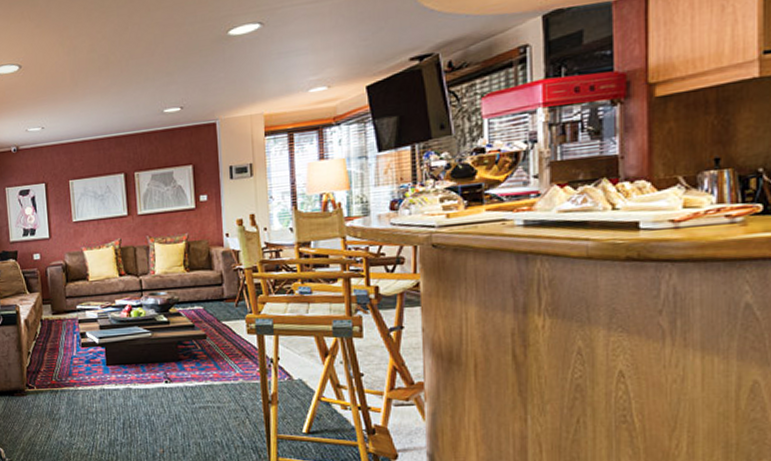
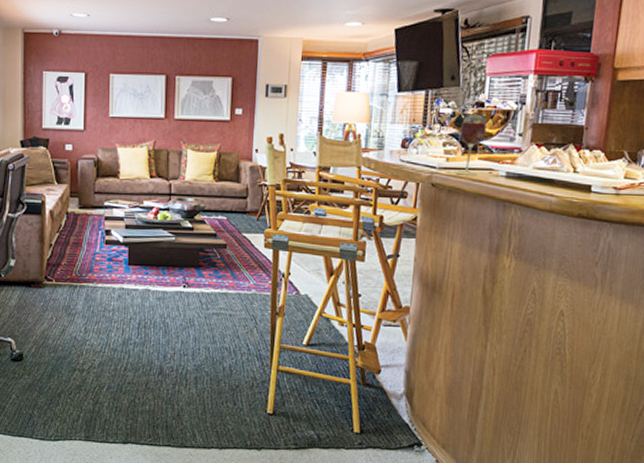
wineglass: none [458,160,491,231] -> present [456,114,487,176]

